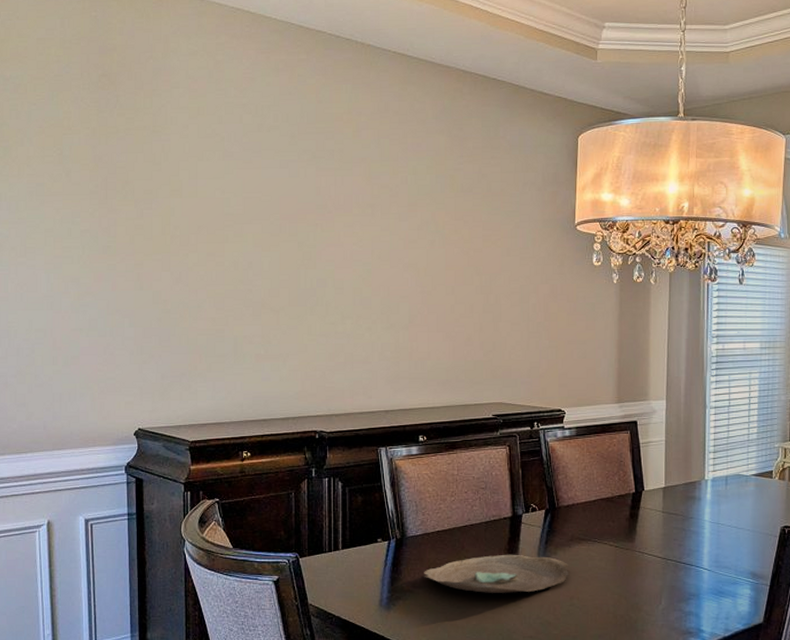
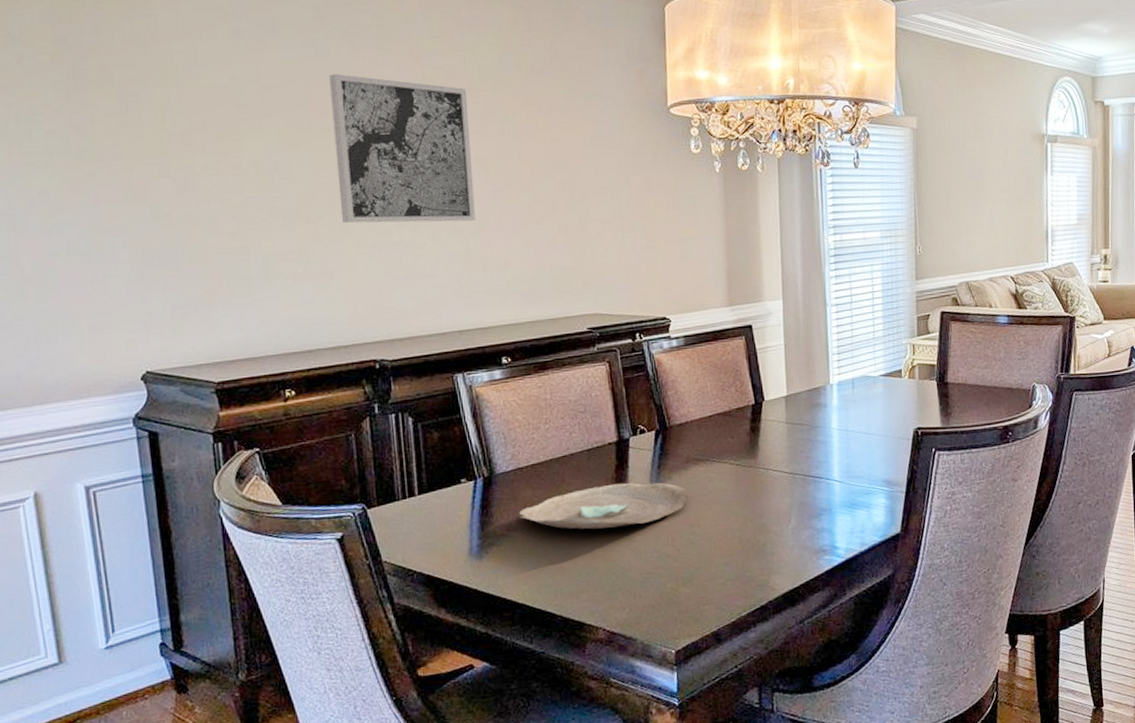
wall art: none [298,190,407,317] -> present [329,74,476,223]

